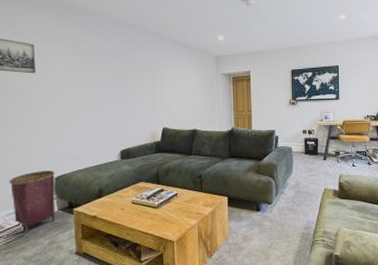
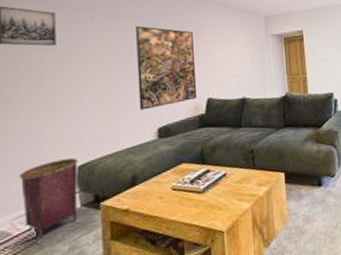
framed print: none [102,60,154,134] -> present [136,26,197,110]

